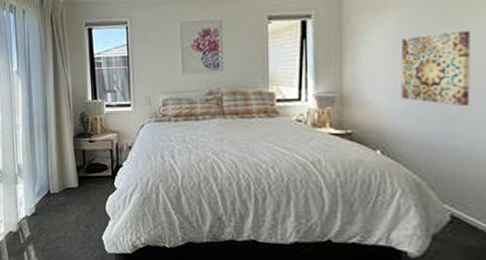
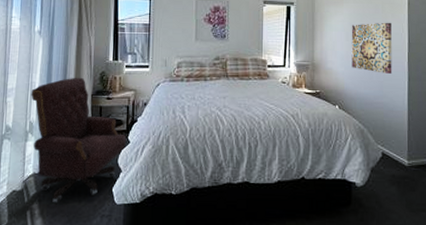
office chair: none [16,119,112,247] -> present [31,77,126,203]

